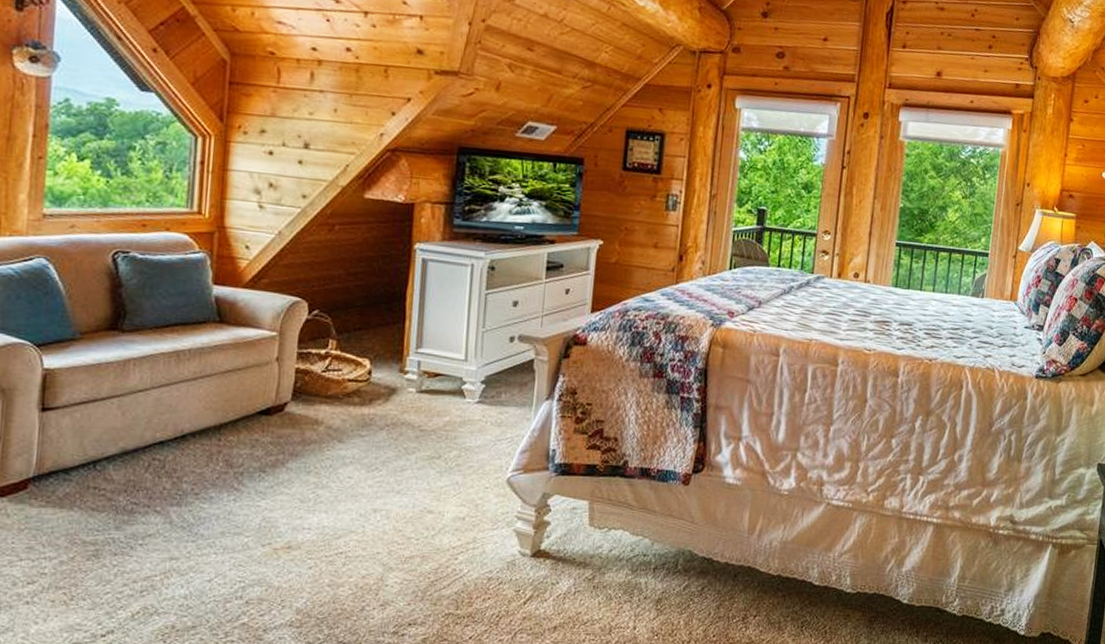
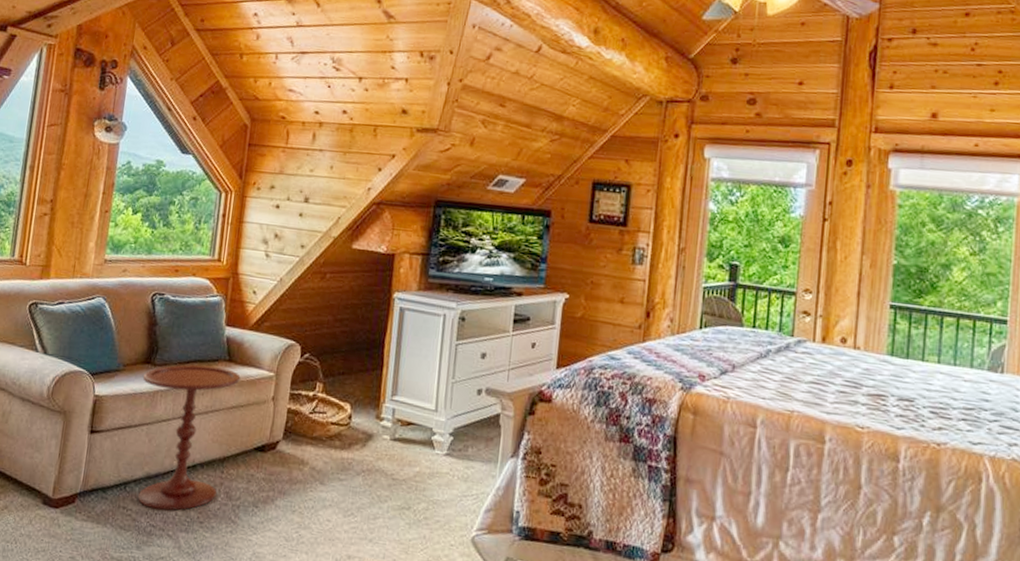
side table: none [107,328,236,486] -> present [137,365,241,511]

